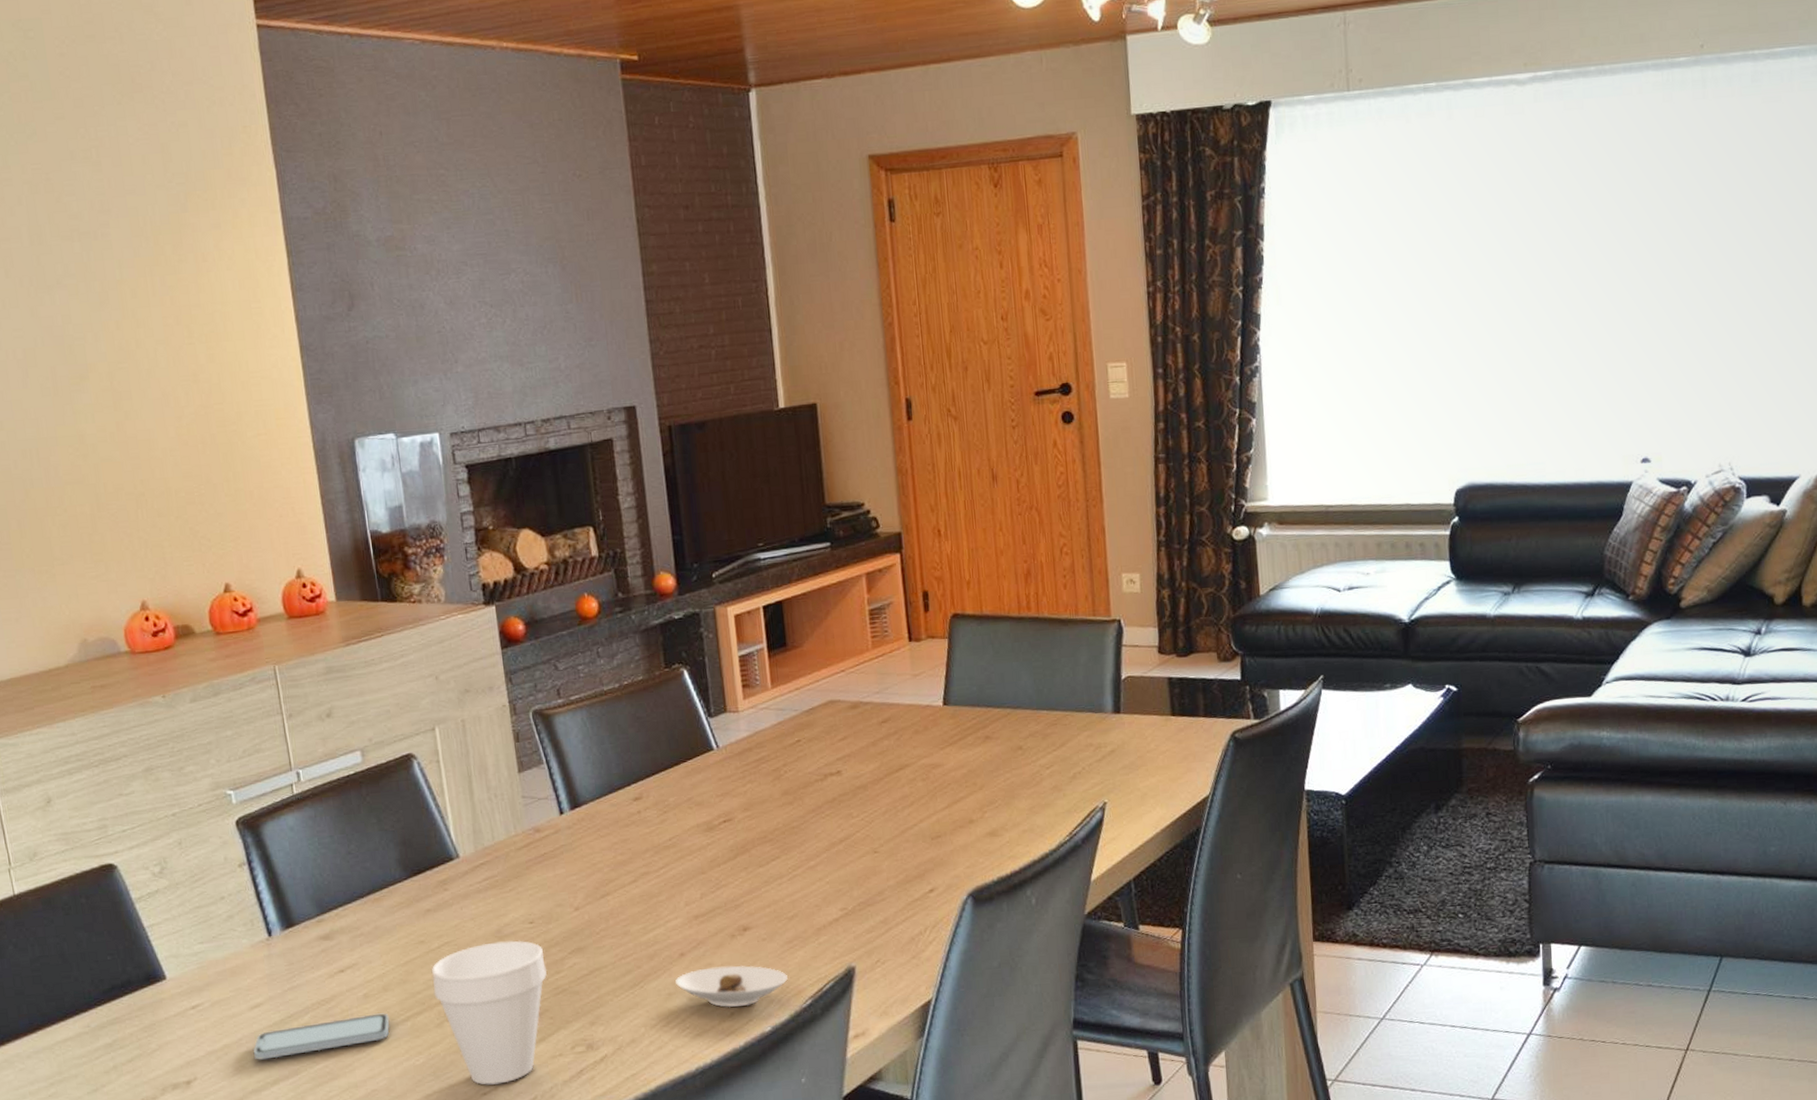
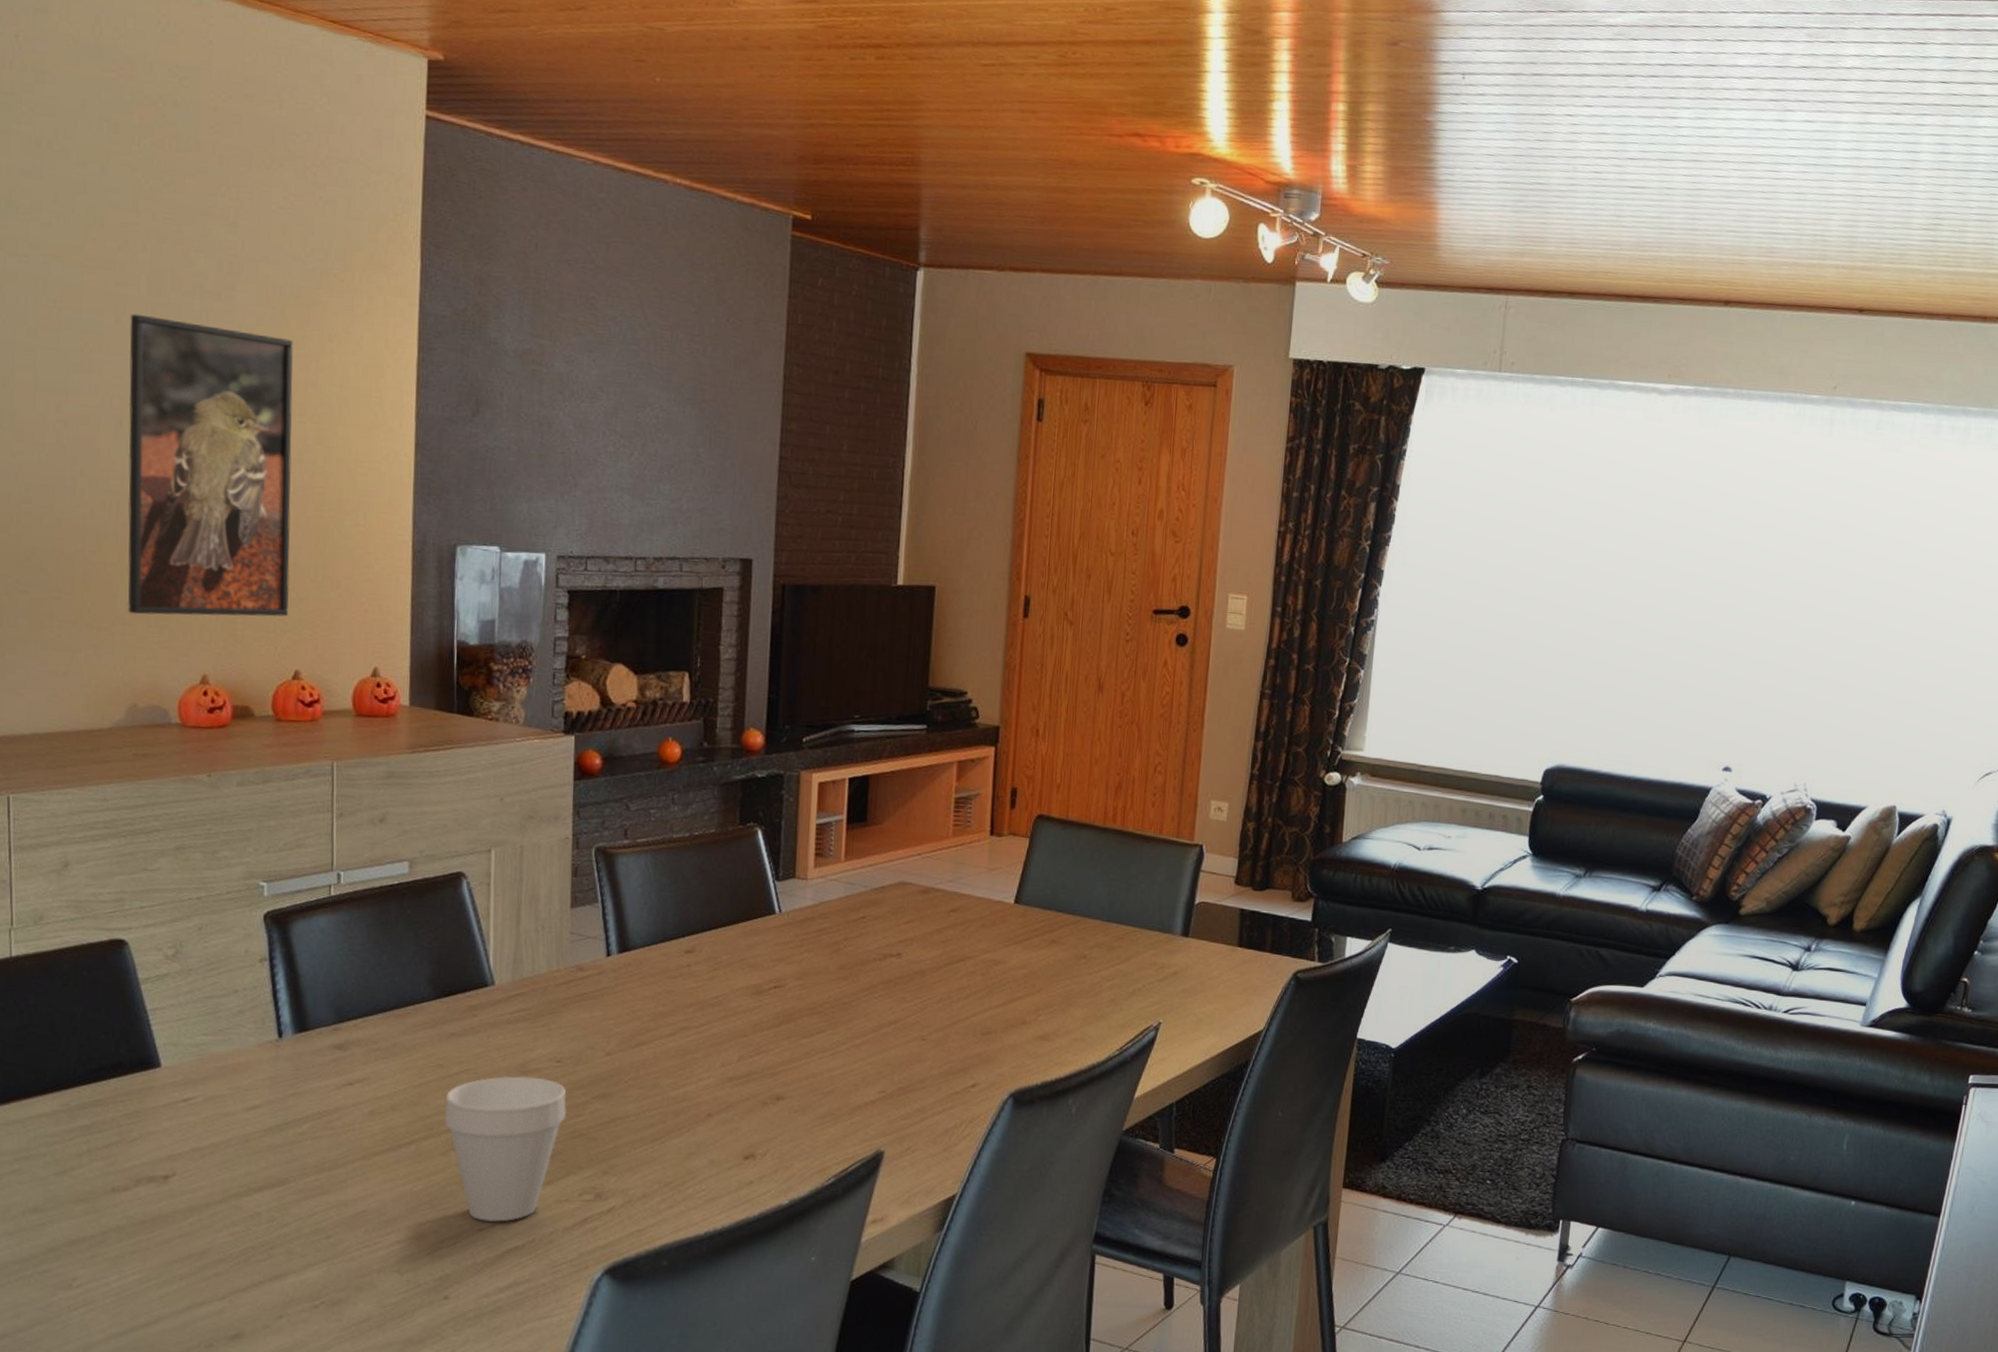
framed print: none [18,265,210,554] -> present [127,314,294,617]
smartphone: present [253,1013,390,1060] -> none [241,1132,393,1165]
saucer: present [675,965,788,1008] -> none [698,1132,814,1176]

